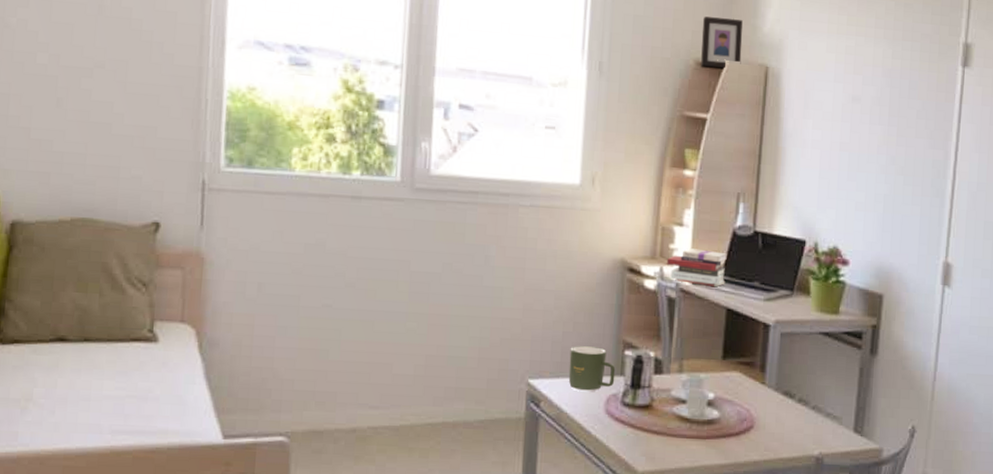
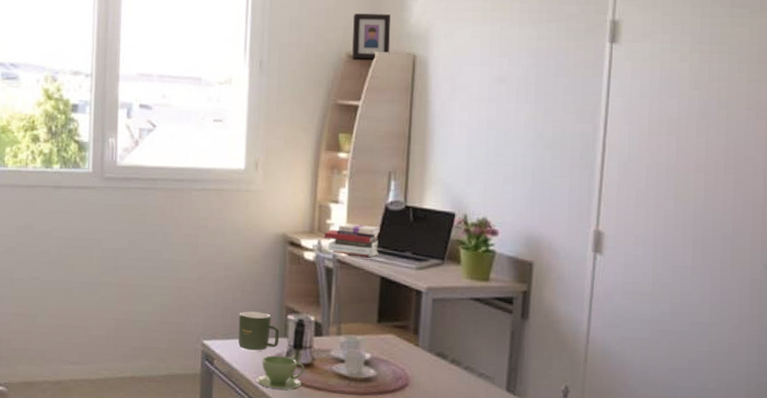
teacup: none [588,396,642,434] -> present [256,355,304,390]

